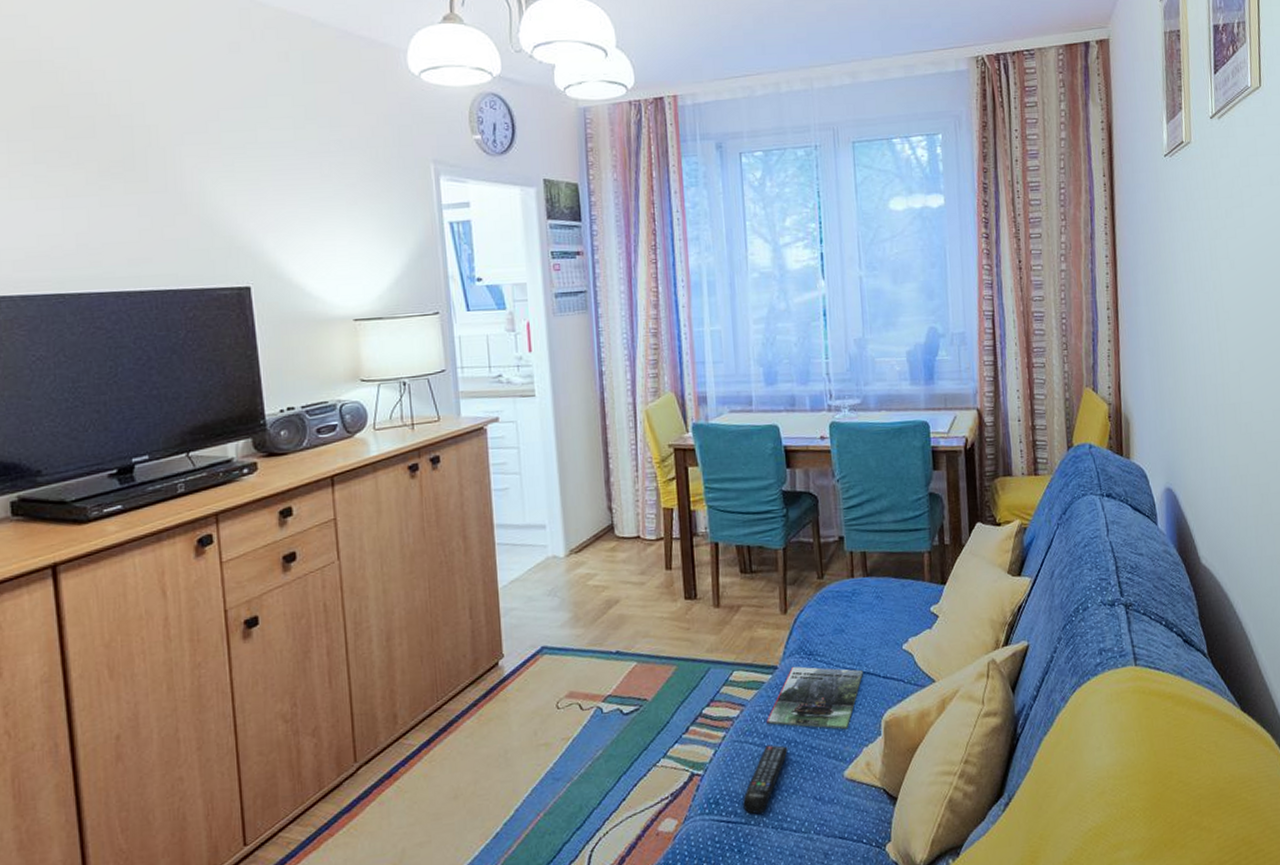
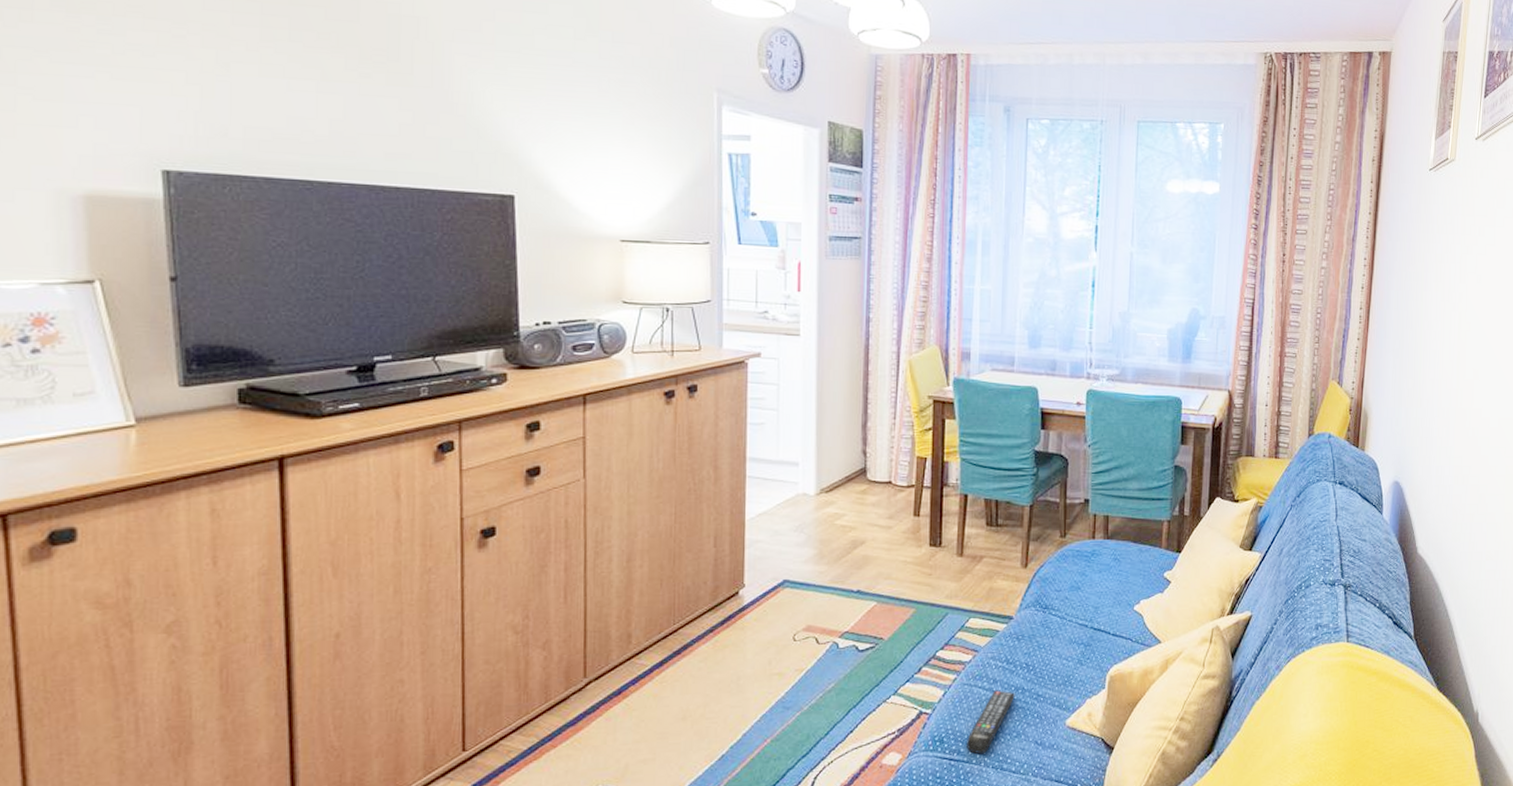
magazine: present [766,666,863,730] -> none [997,618,1094,681]

